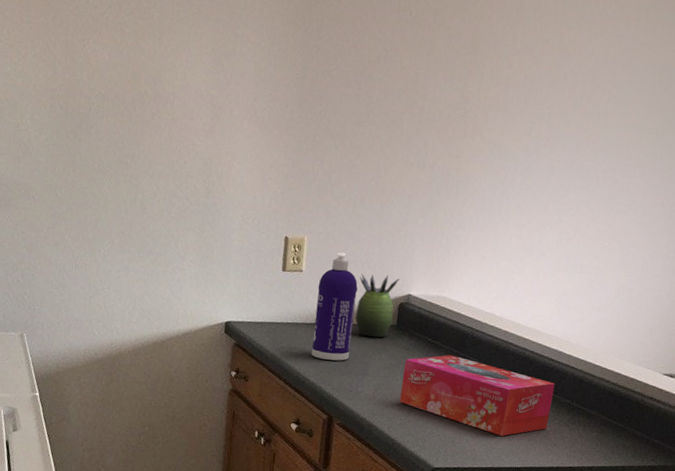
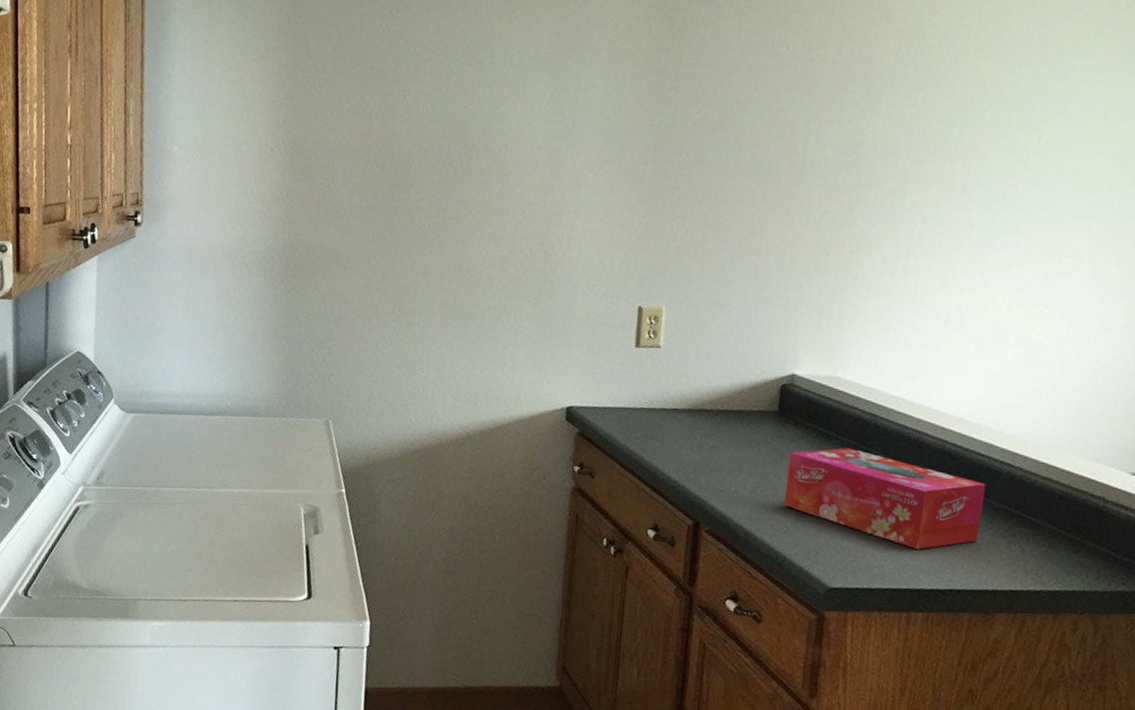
spray bottle: present [311,252,358,361] -> none [672,324,729,455]
succulent plant: present [355,273,399,338] -> none [725,349,781,426]

